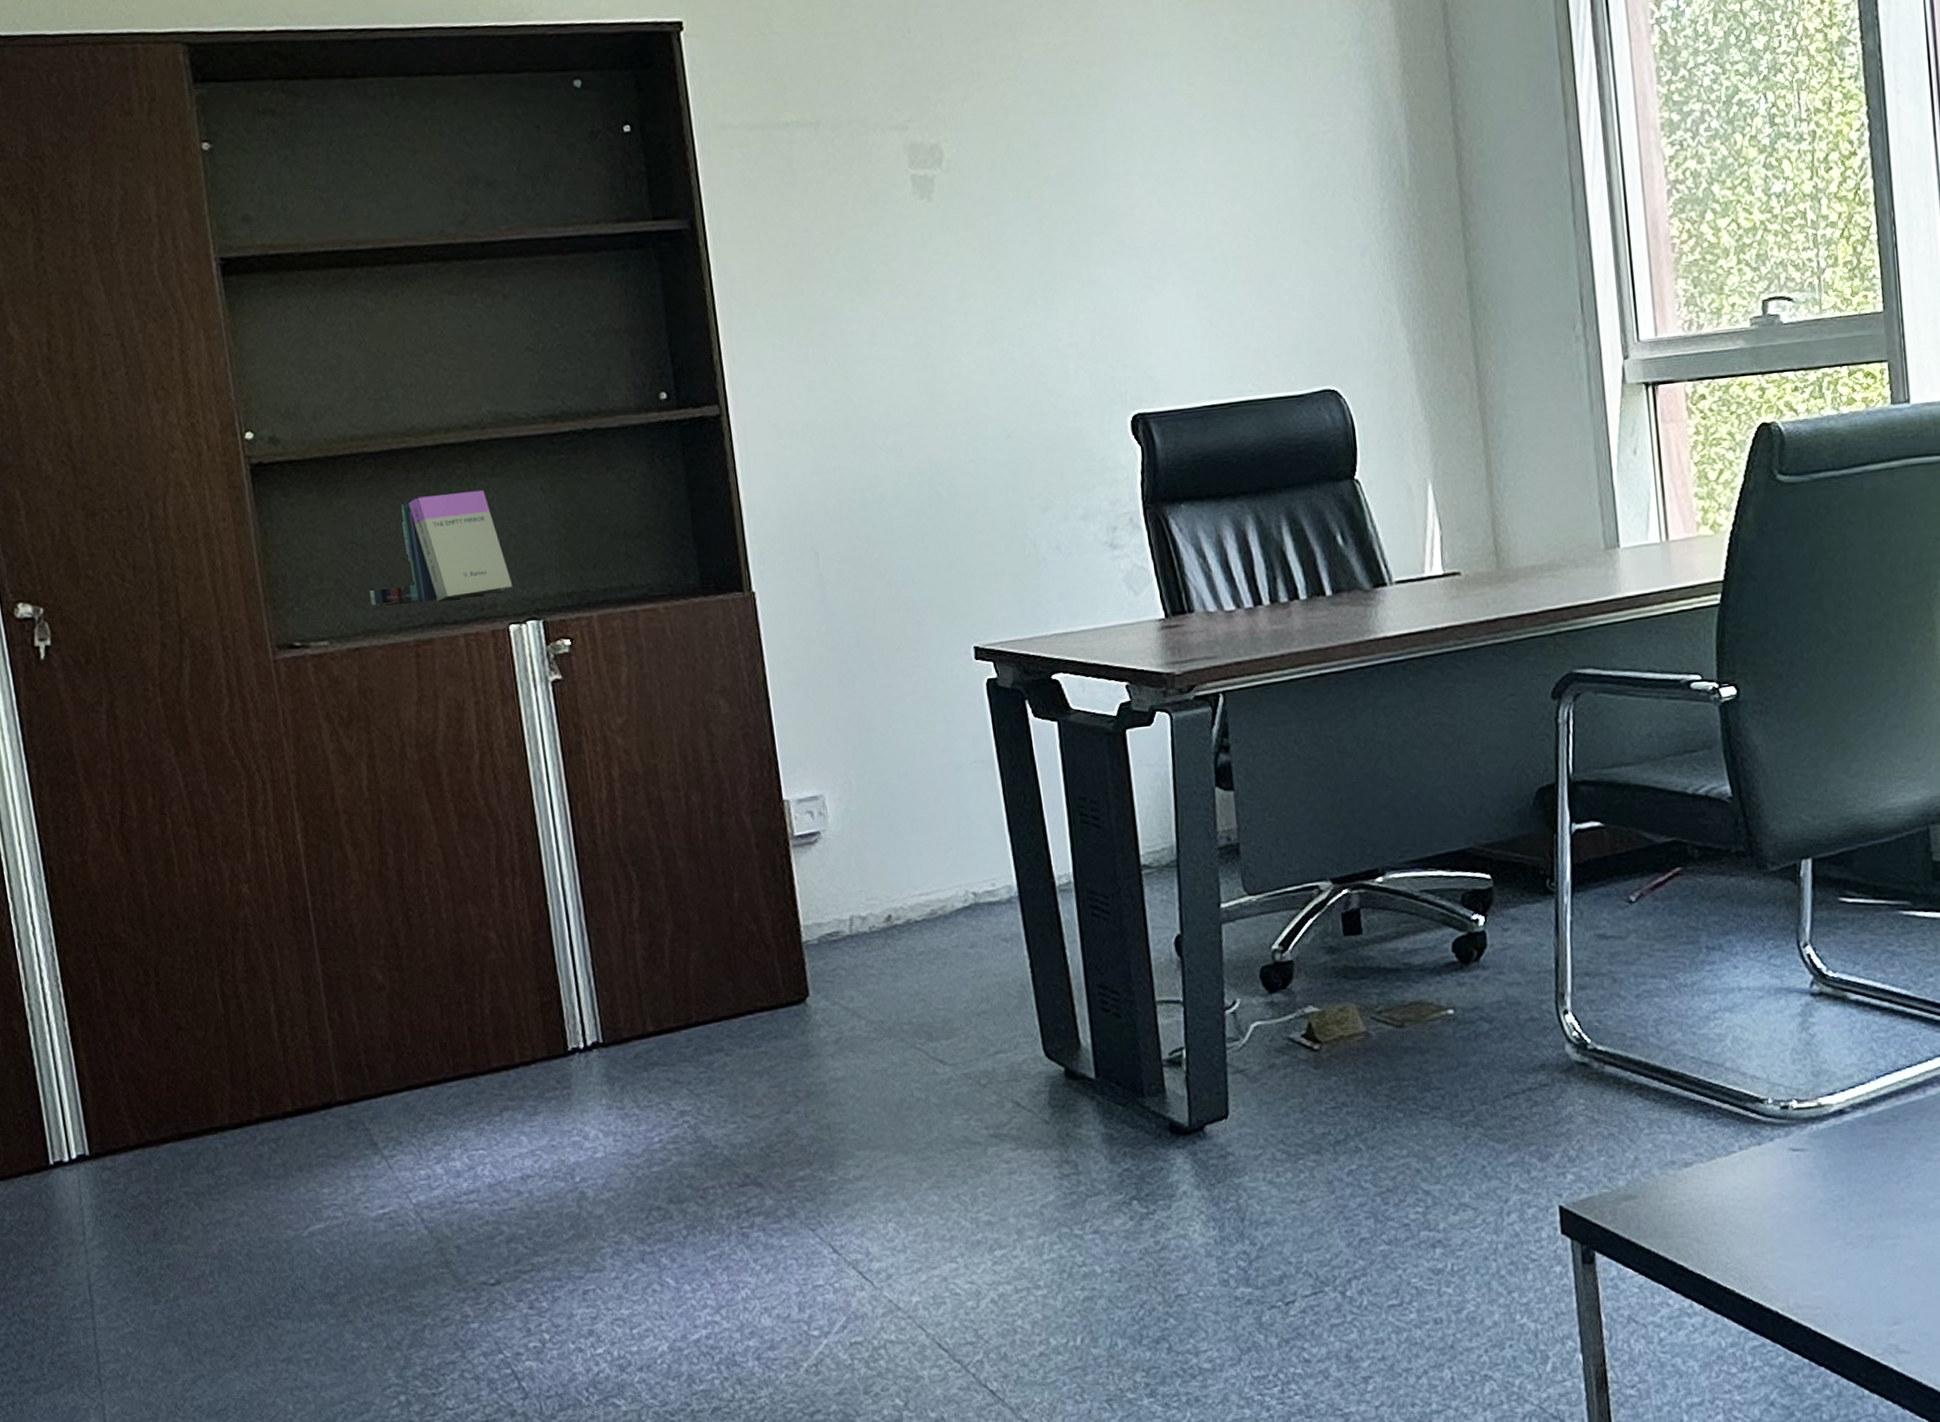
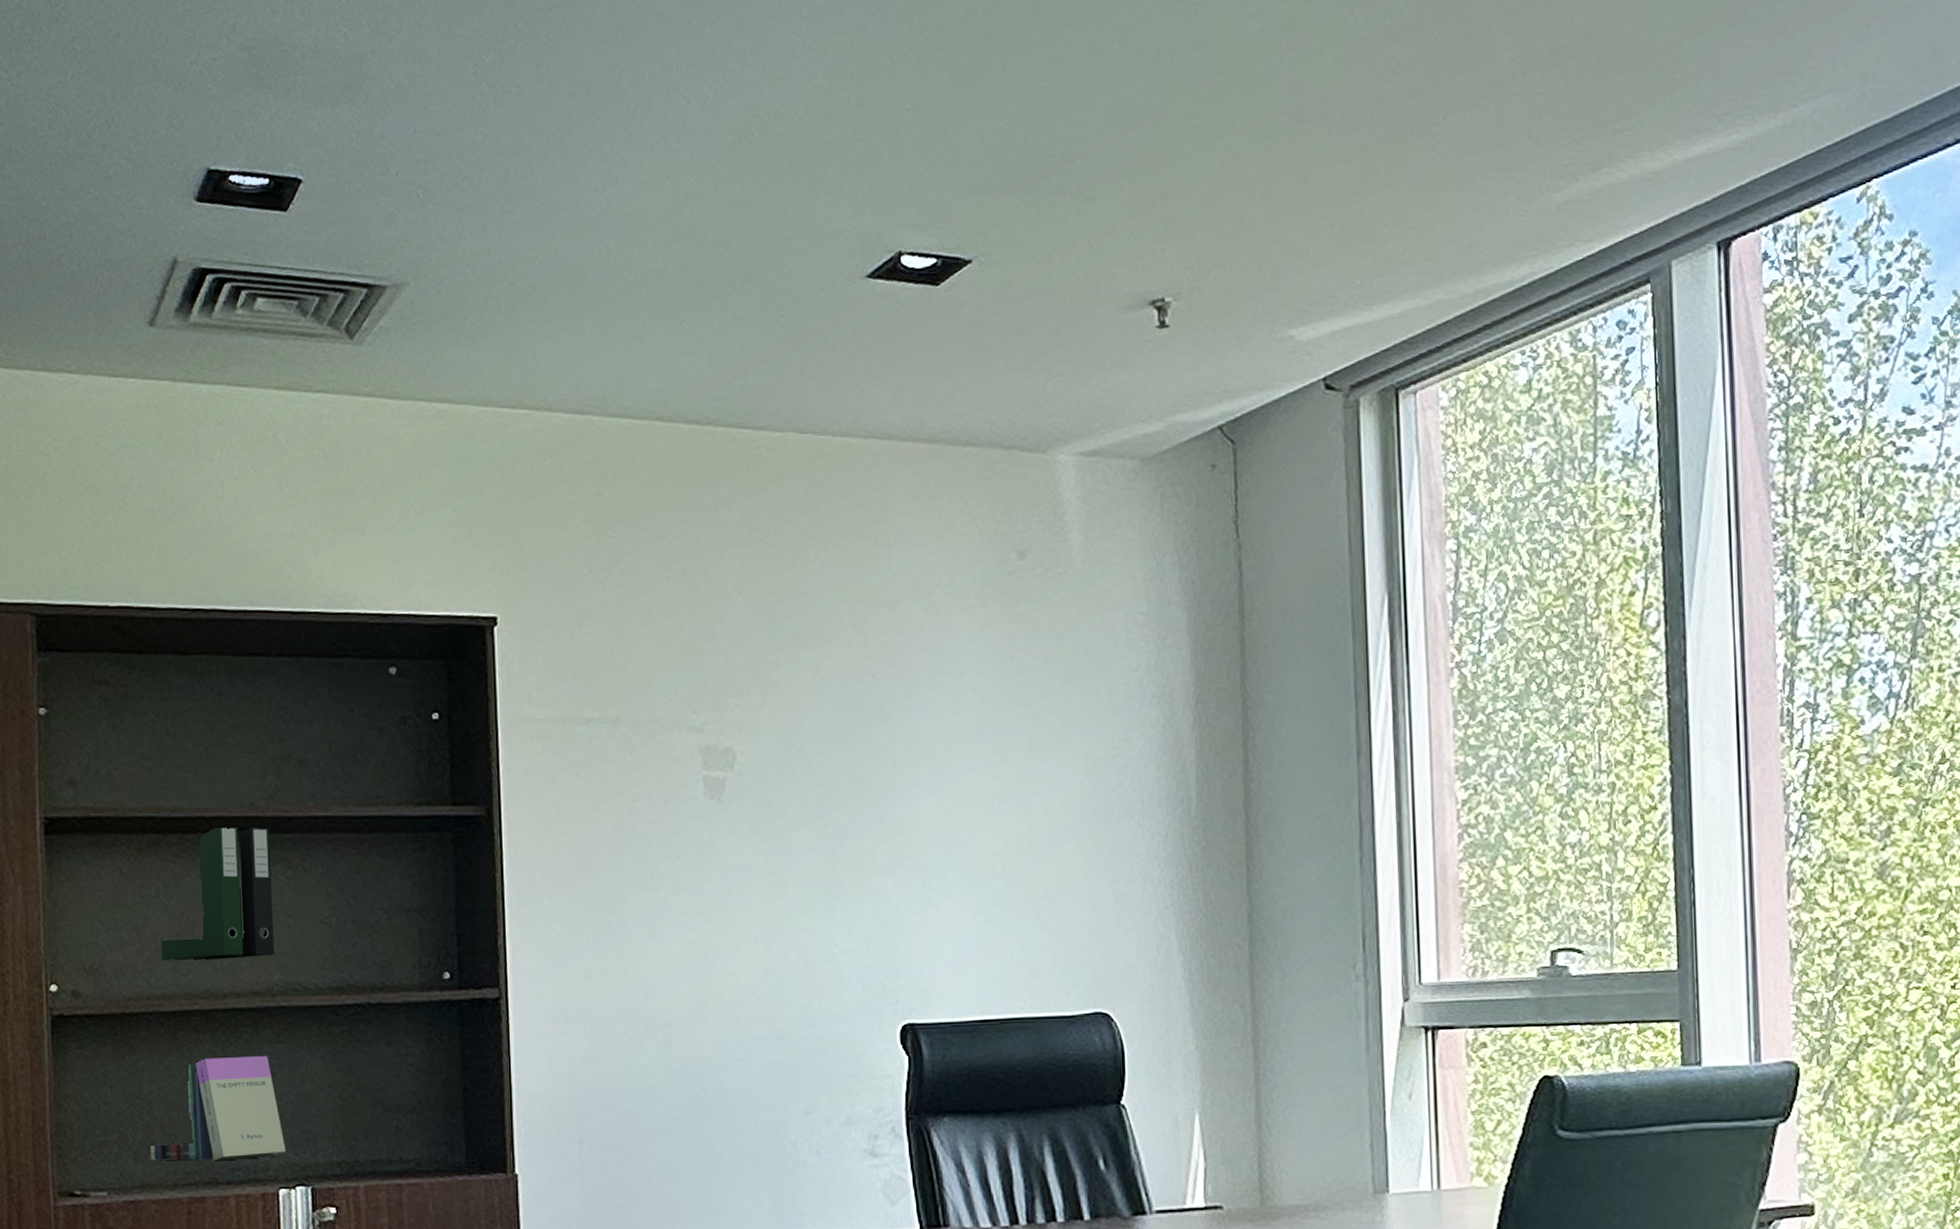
binder: none [358,252,481,400] -> present [160,825,275,961]

